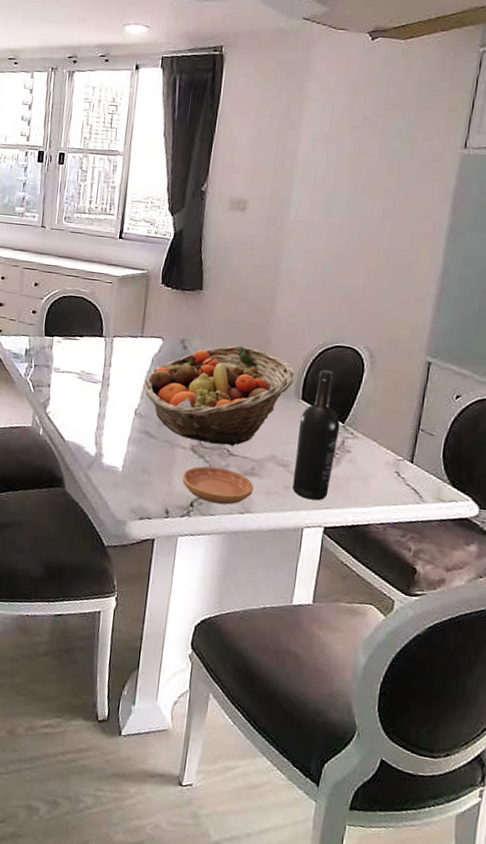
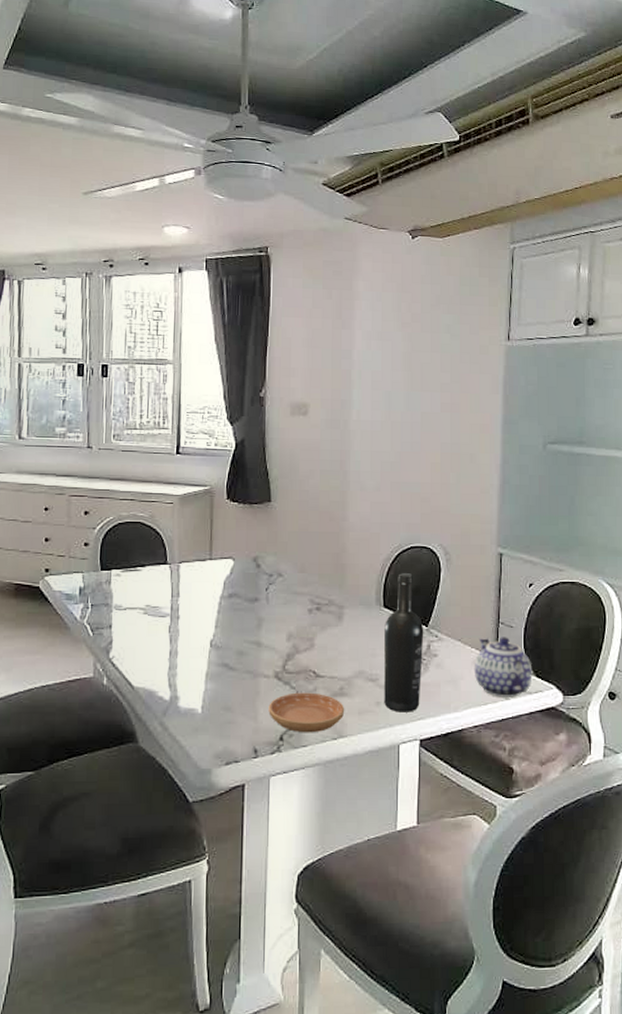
fruit basket: present [142,345,297,446] -> none [216,558,376,667]
teapot: none [387,441,449,503] -> present [475,637,533,697]

